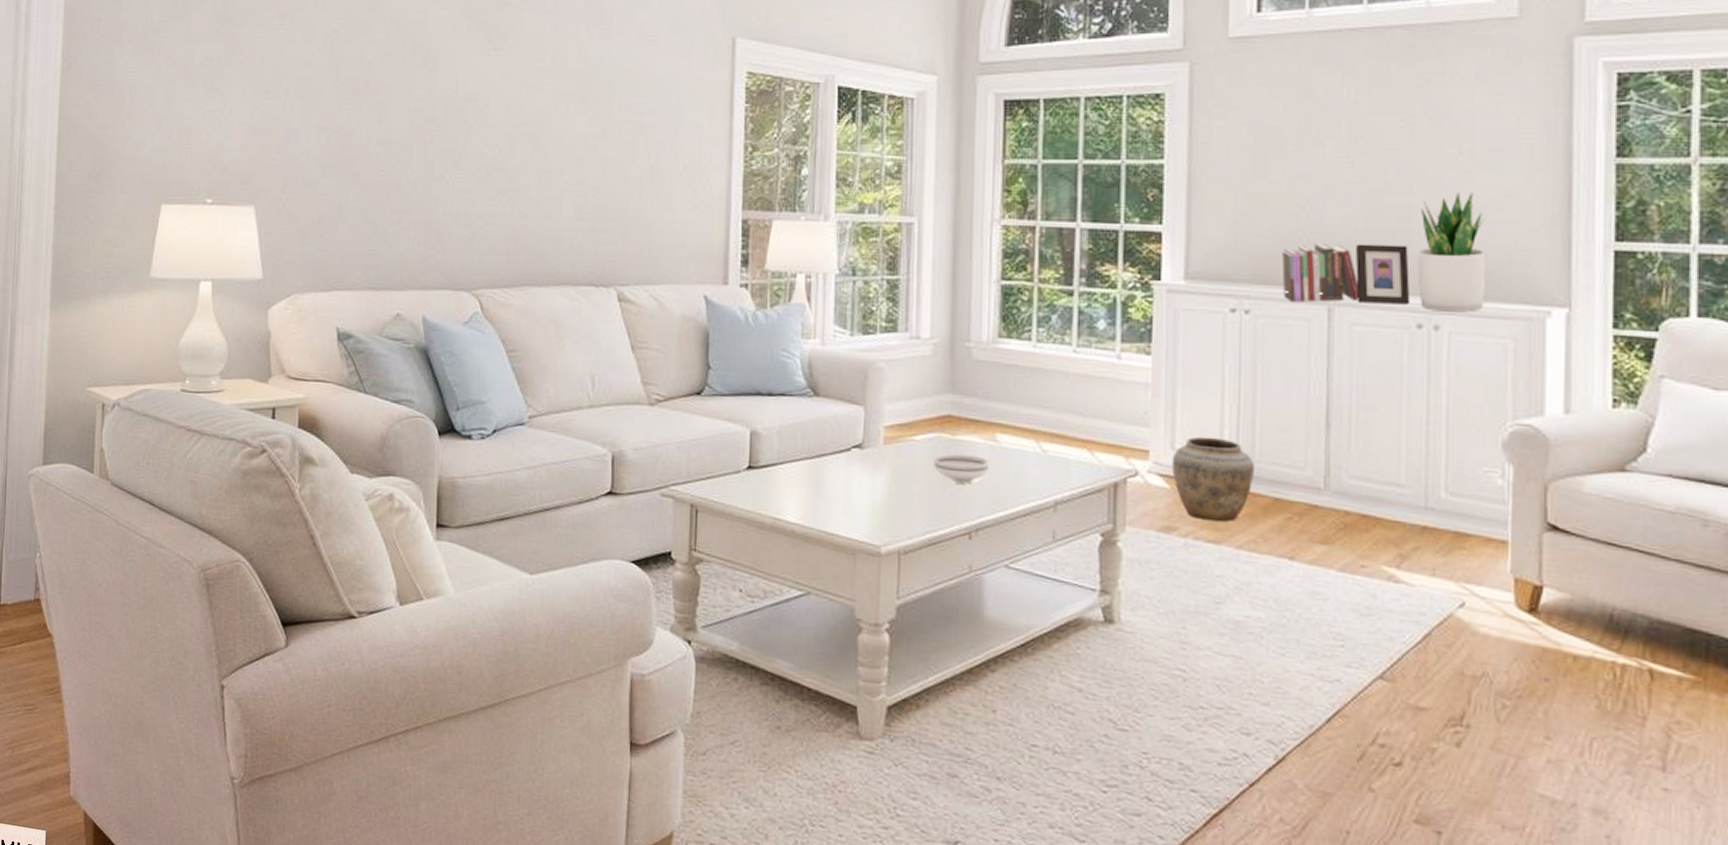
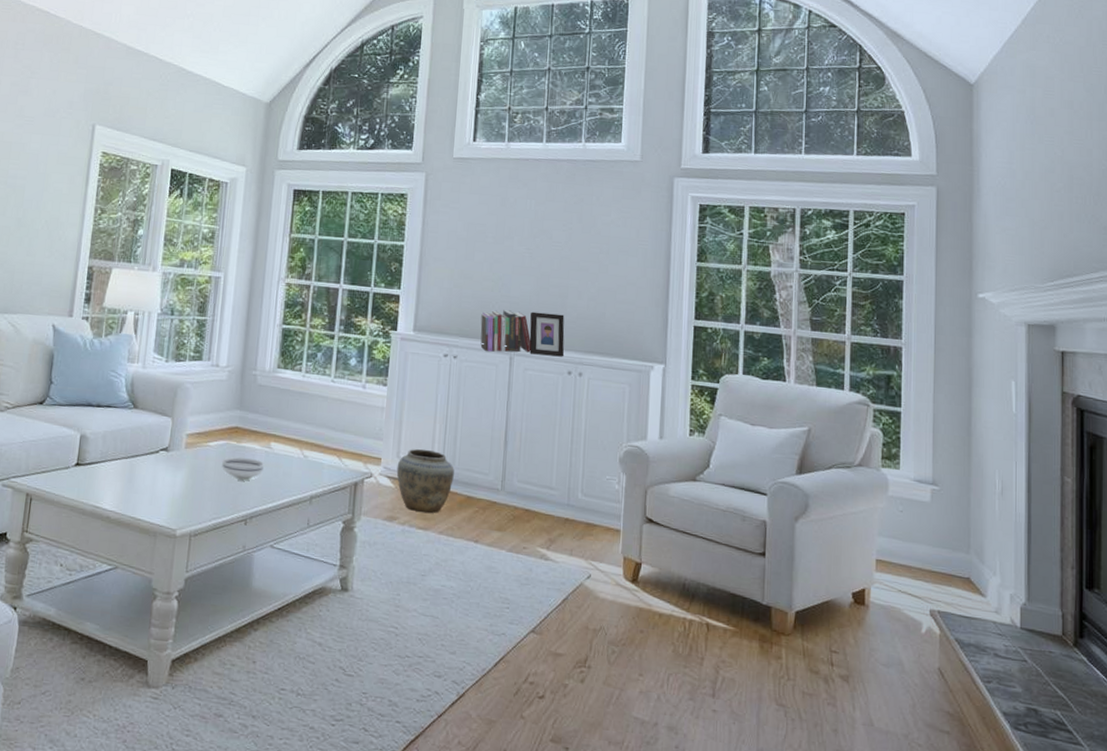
planter: present [1417,192,1485,313] -> none [569,279,614,365]

